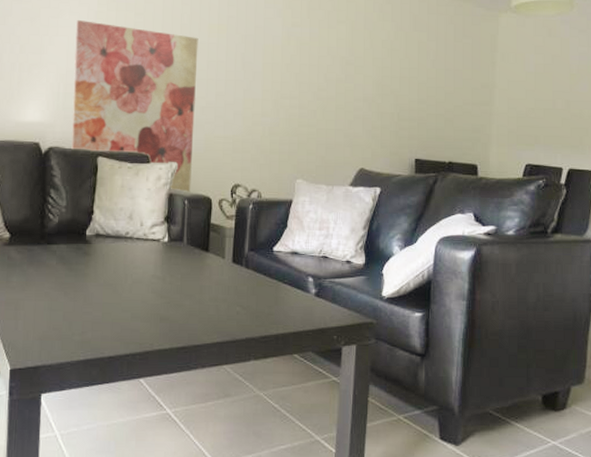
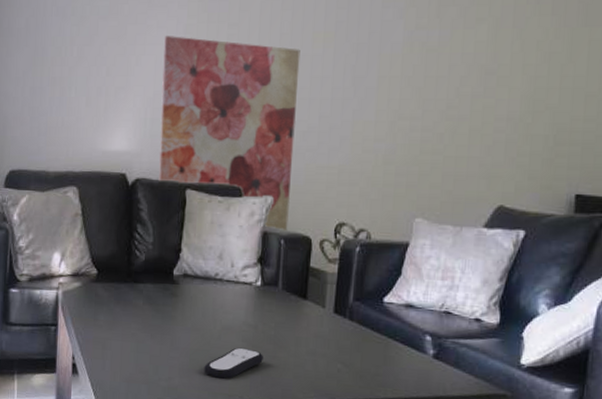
remote control: none [116,298,172,329] -> present [204,347,264,379]

